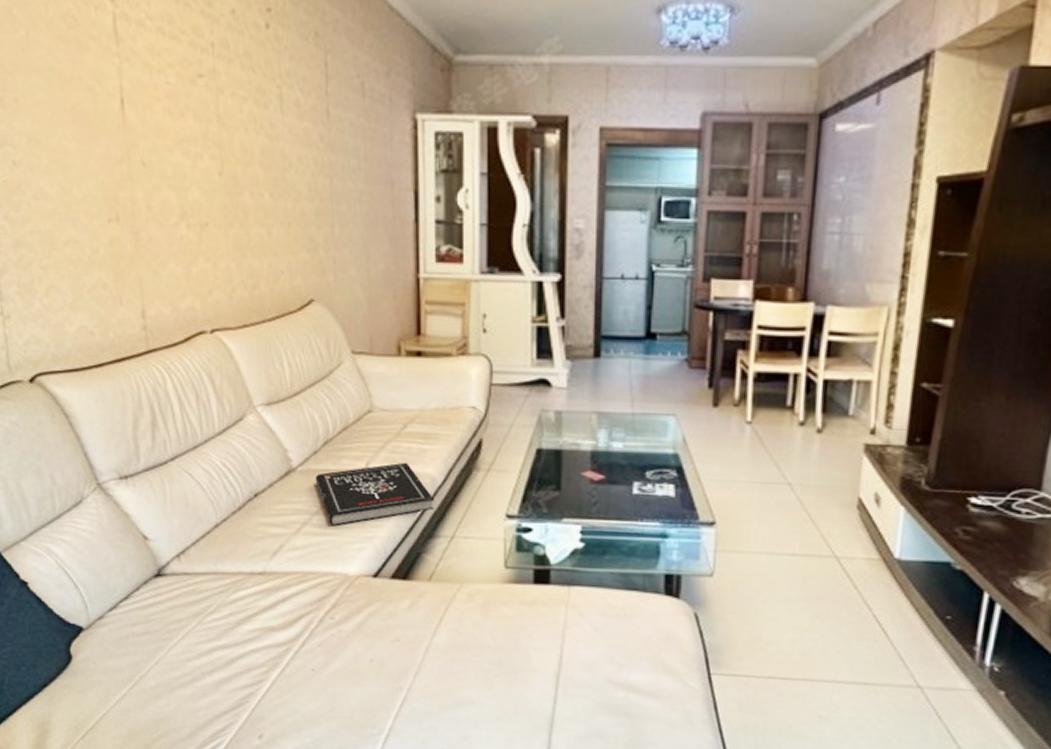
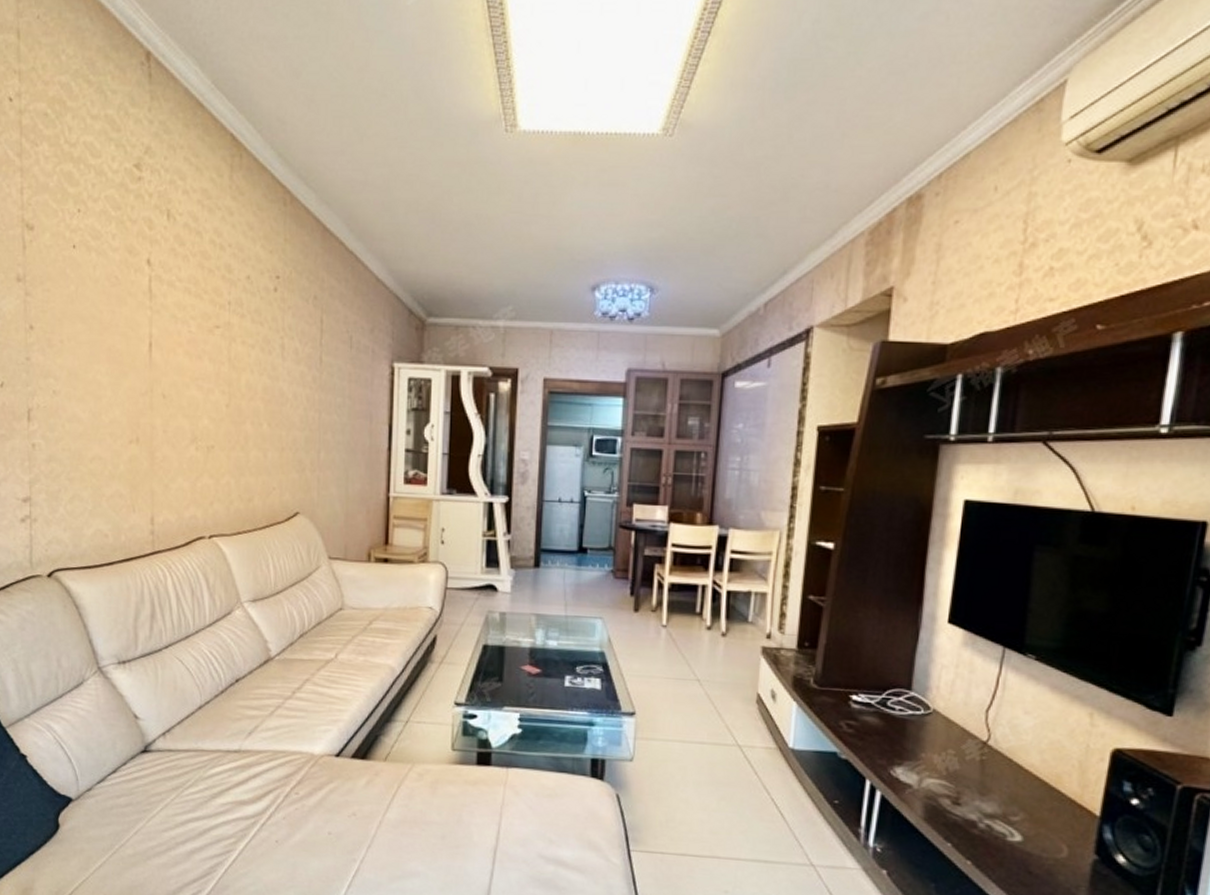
book: present [315,462,434,526] -> none [290,654,392,710]

